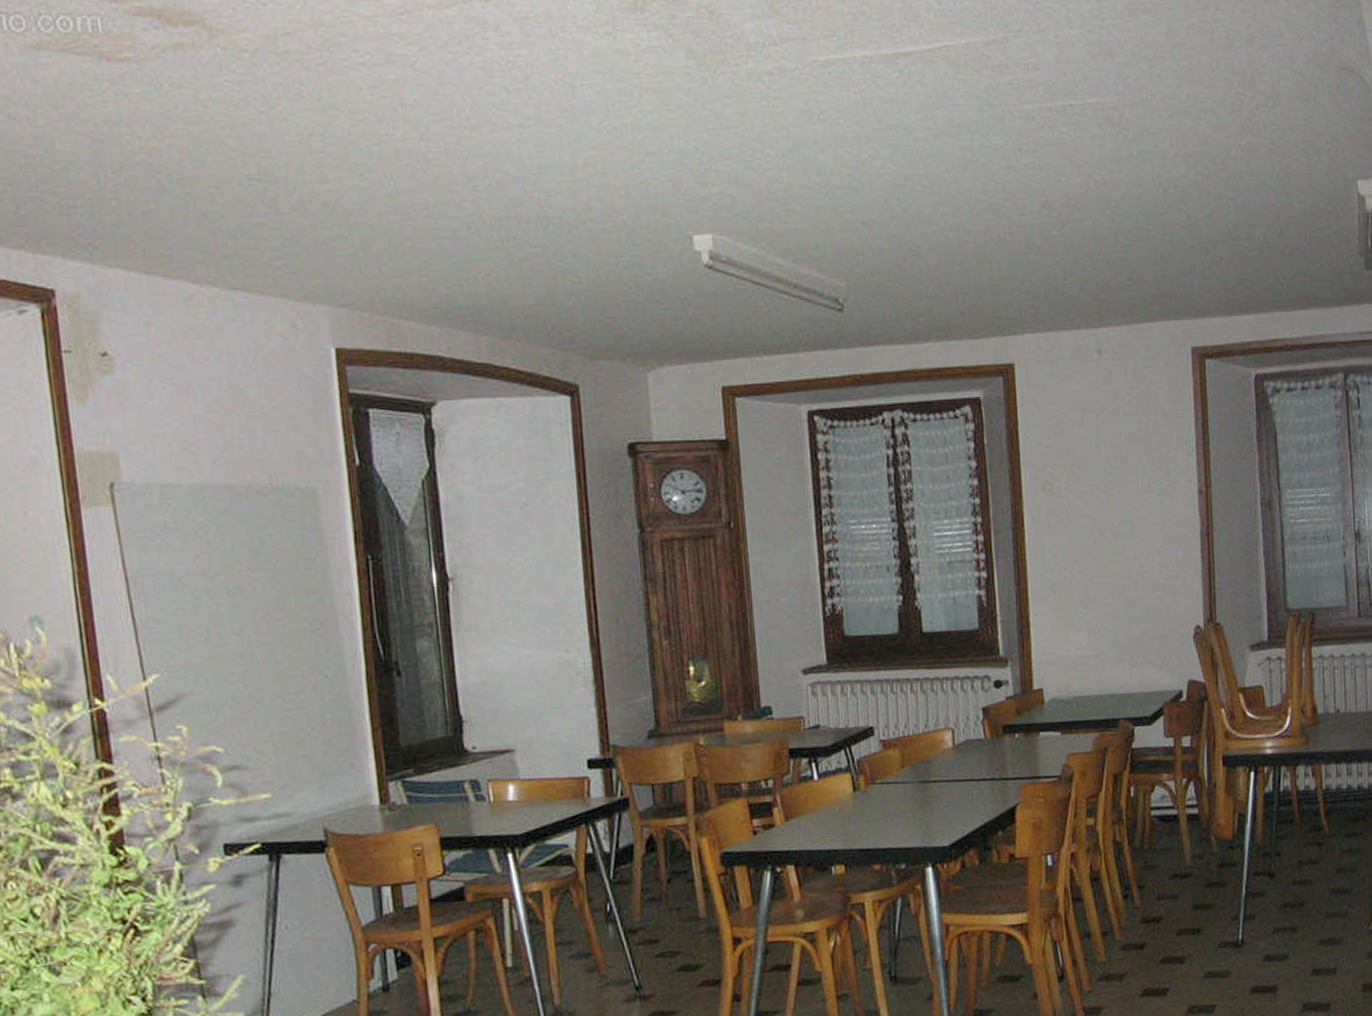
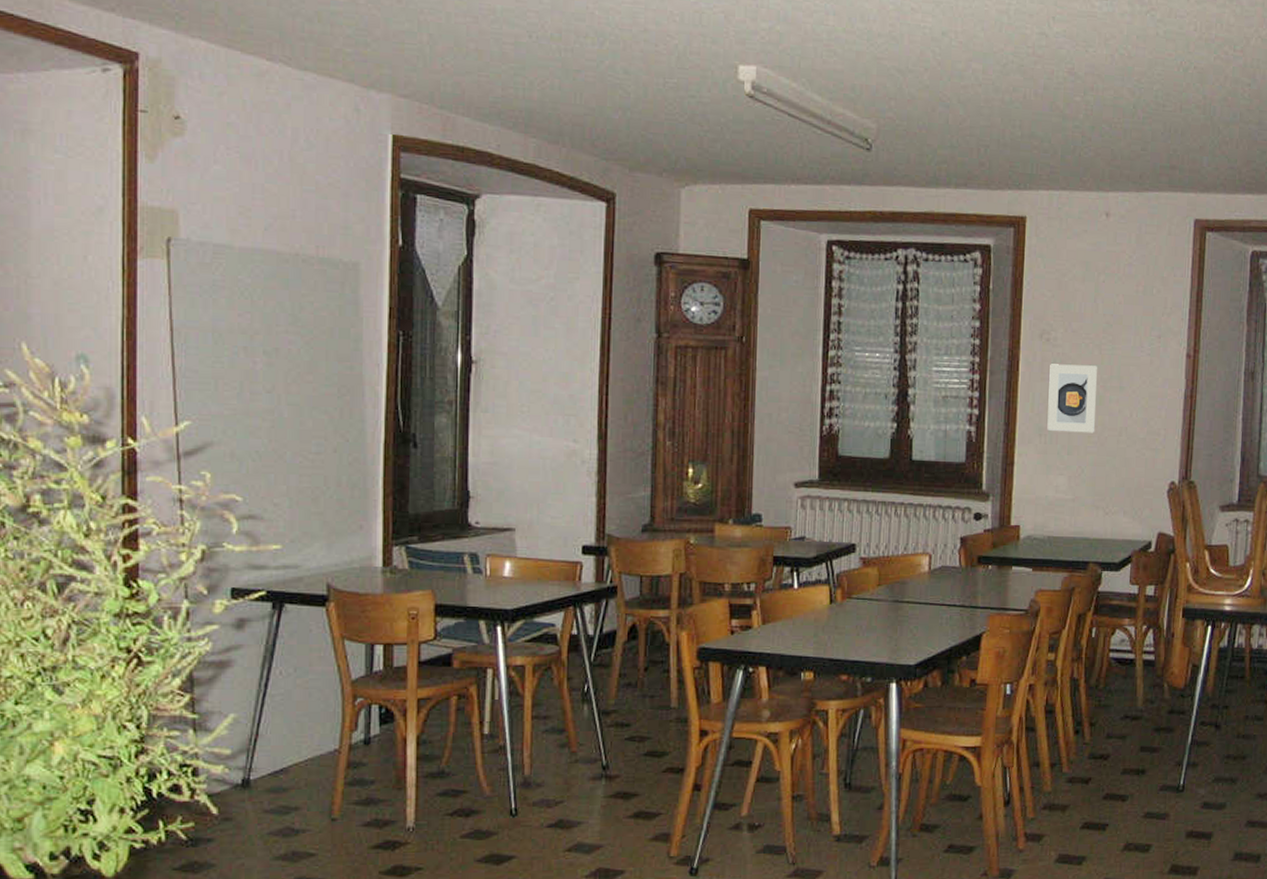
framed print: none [1056,513,1110,587] -> present [1047,364,1097,433]

